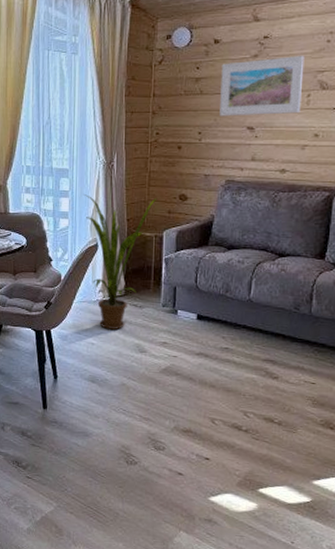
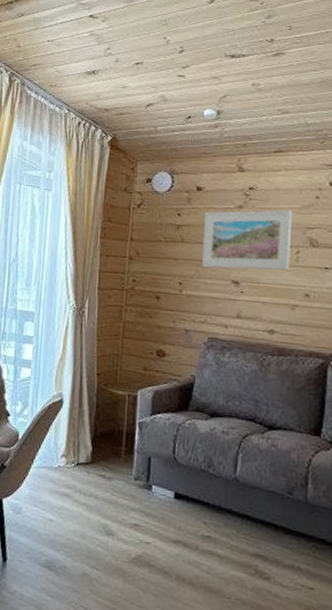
house plant: present [84,194,157,330] -> none [50,342,132,505]

